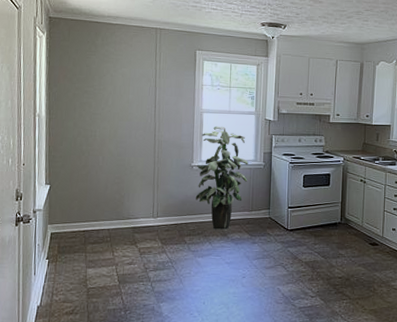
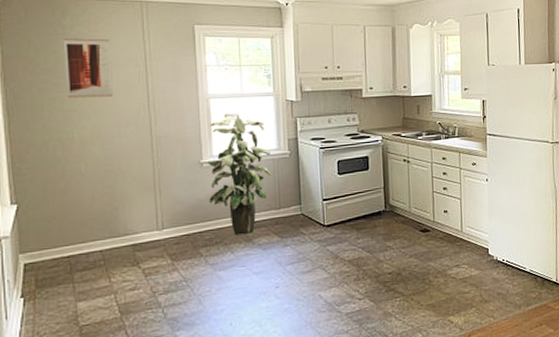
wall art: none [94,55,130,105] -> present [63,38,112,99]

